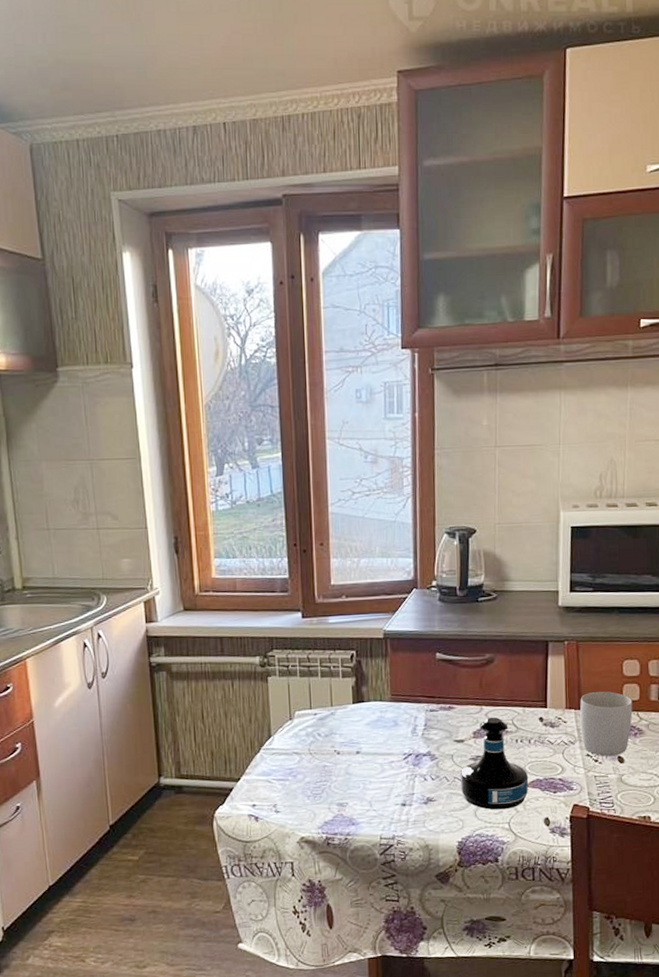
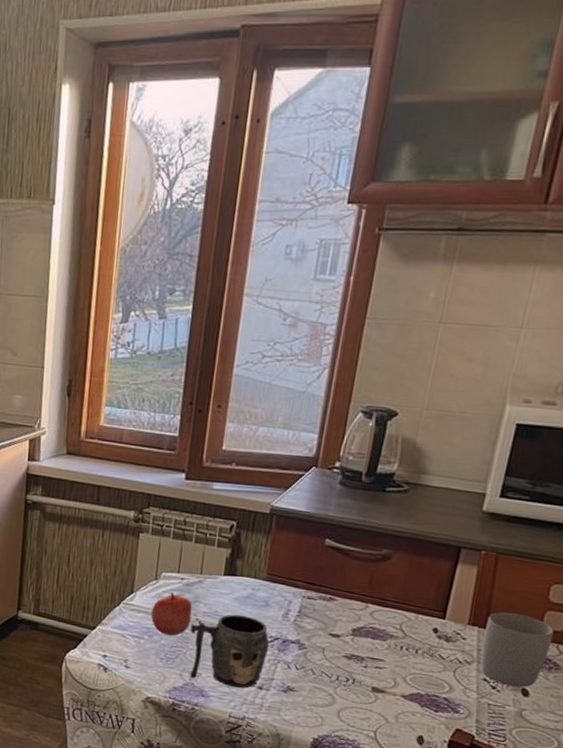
apple: none [291,728,330,773] -> present [150,591,192,636]
mug: none [330,738,405,809] -> present [190,614,270,688]
tequila bottle: present [461,717,529,810] -> none [327,617,408,718]

